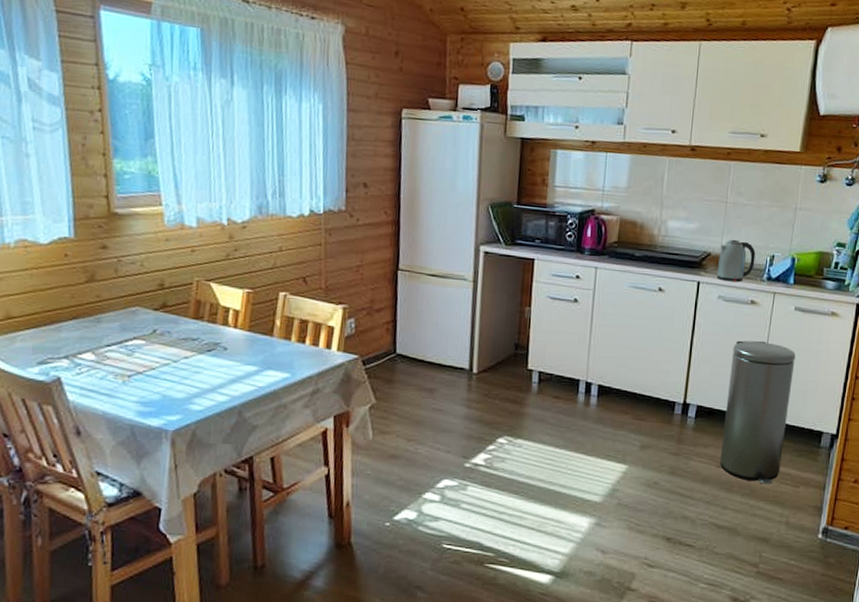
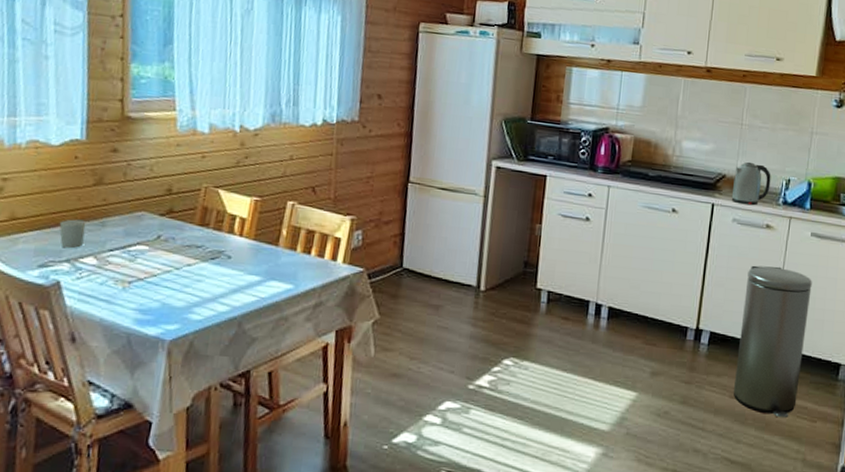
cup: none [55,316,82,346] -> present [59,219,87,249]

